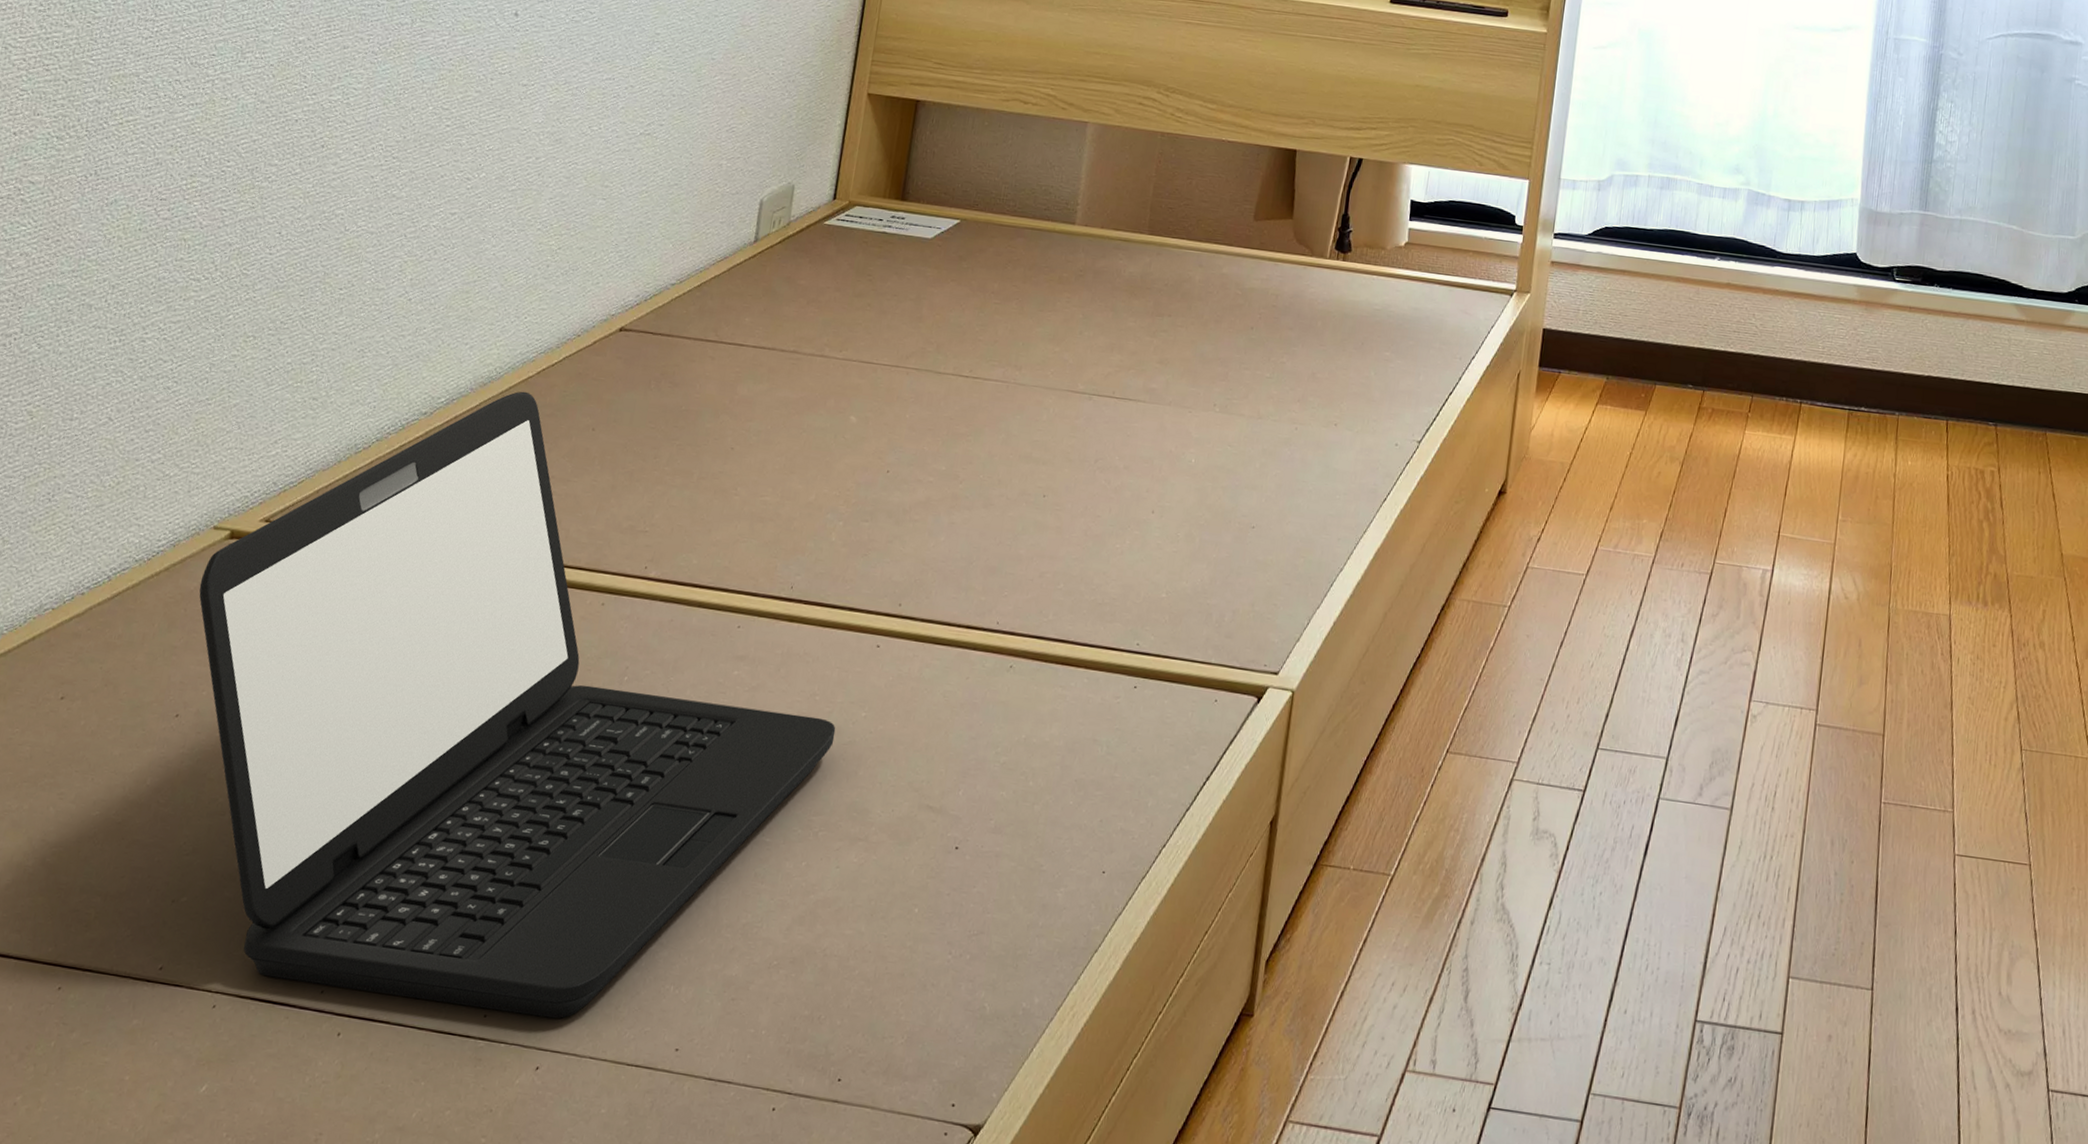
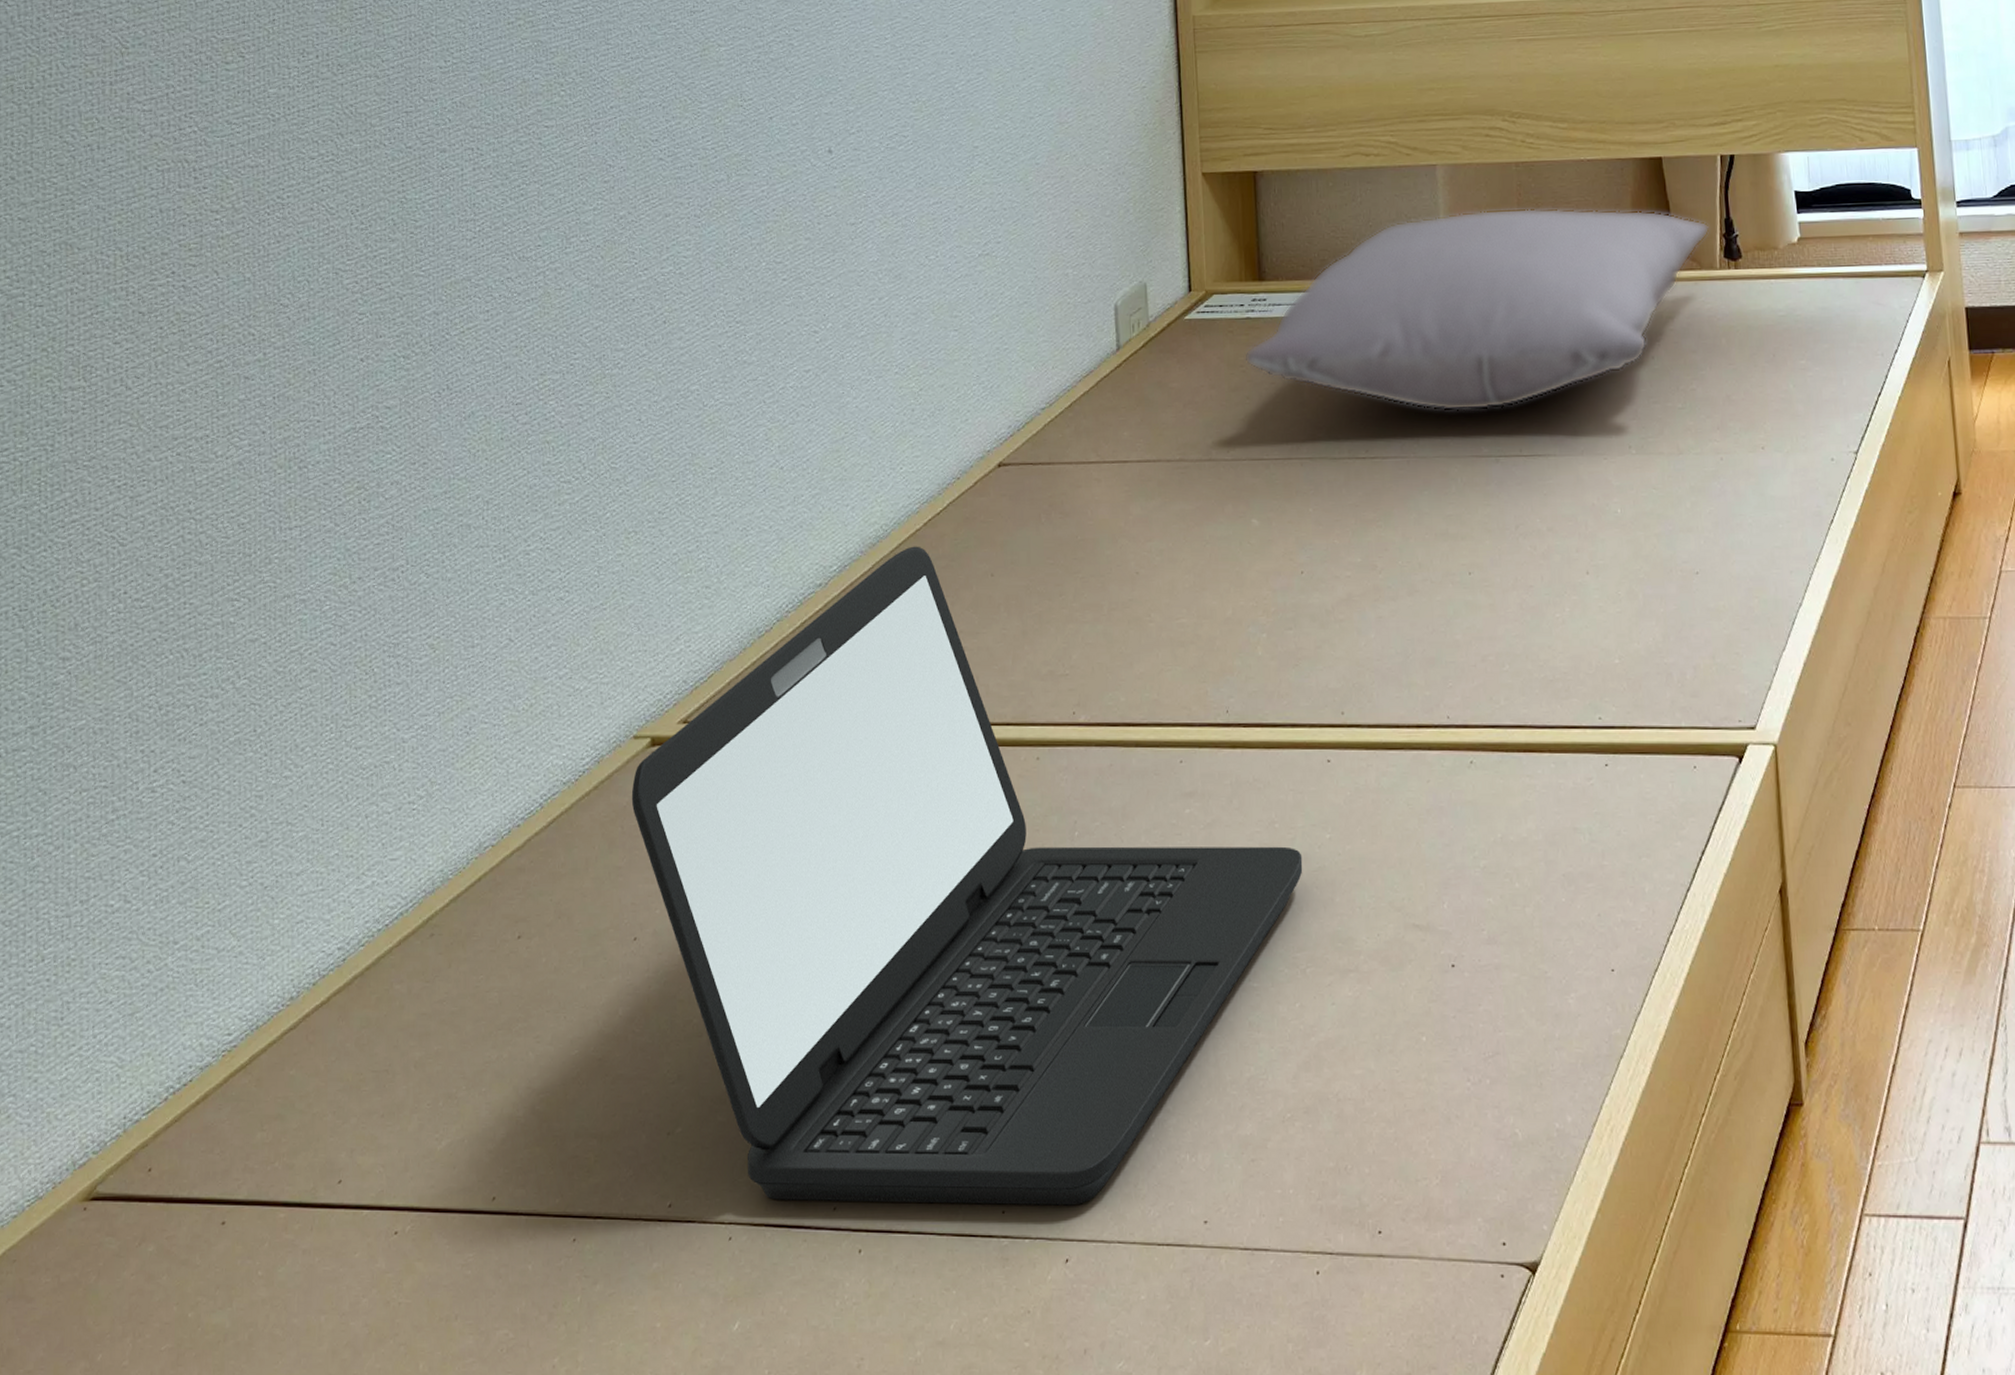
pillow: none [873,168,1328,352] -> present [1244,208,1710,411]

